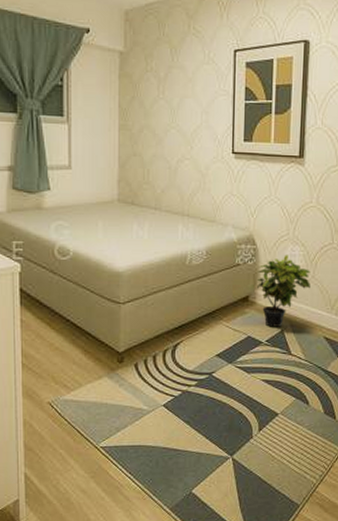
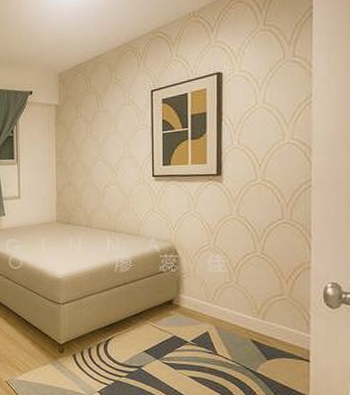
potted plant: present [256,255,311,327] -> none [179,263,234,329]

